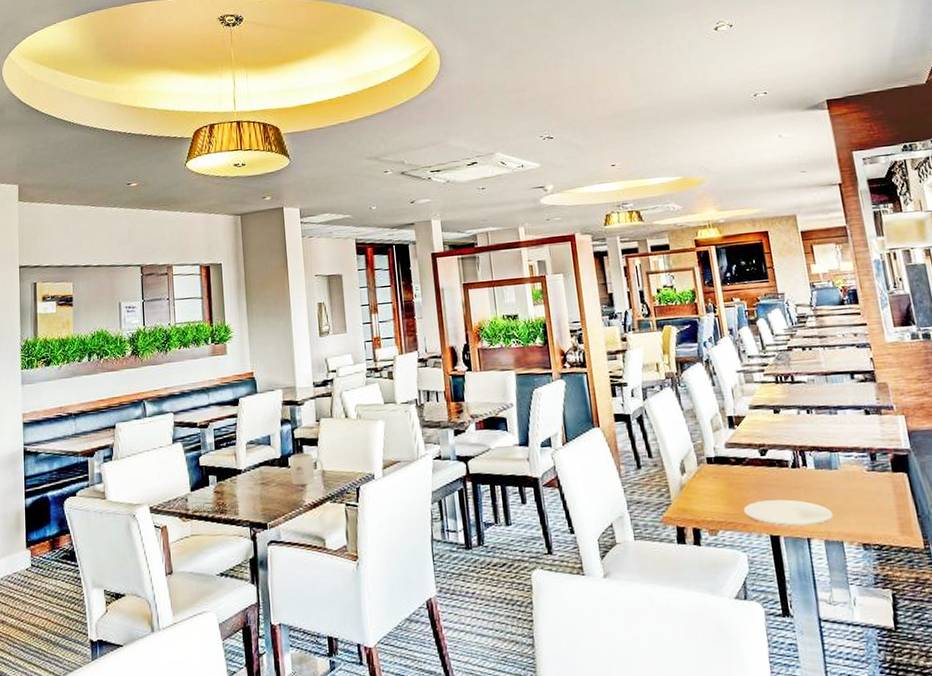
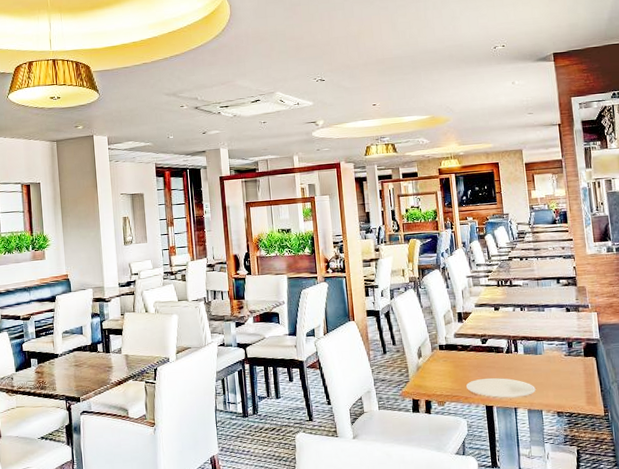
mug: present [290,452,324,486] -> none [99,340,127,367]

